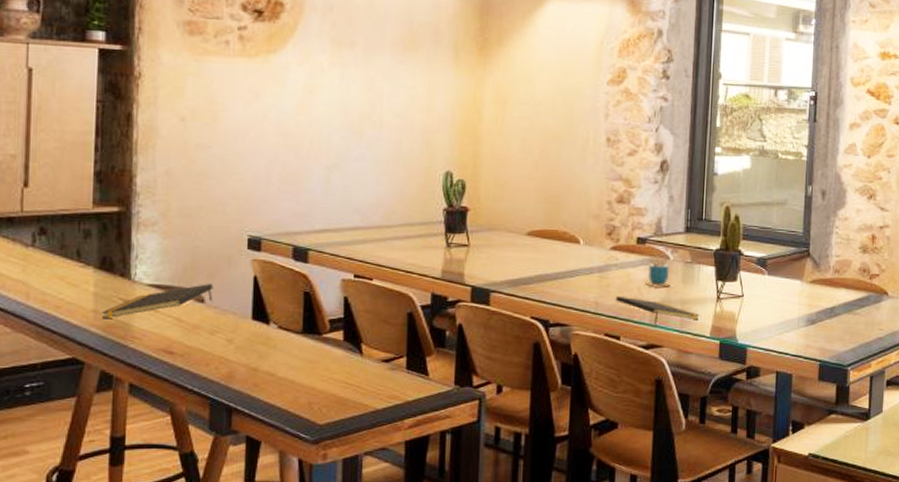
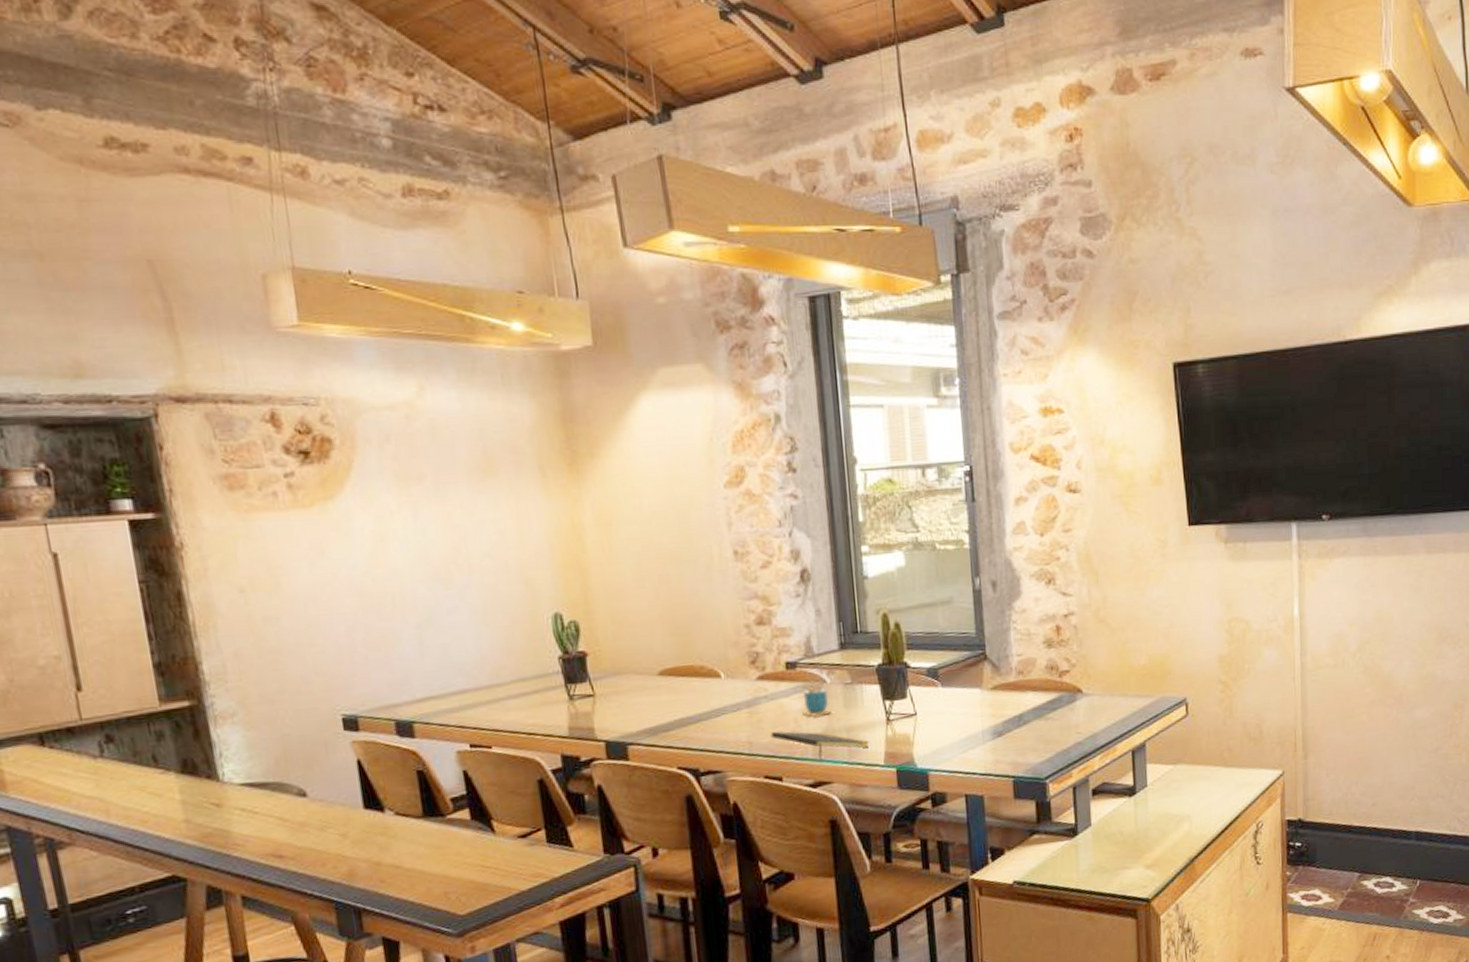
notepad: present [101,284,213,319] -> none [194,774,316,829]

